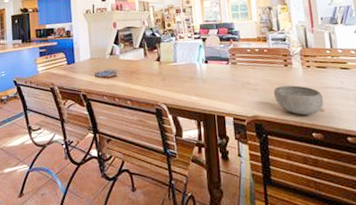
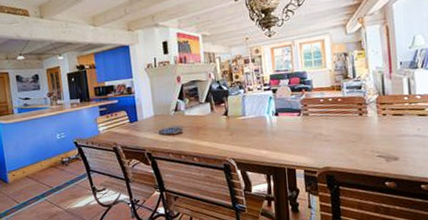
bowl: present [273,85,324,115] -> none [346,134,399,165]

